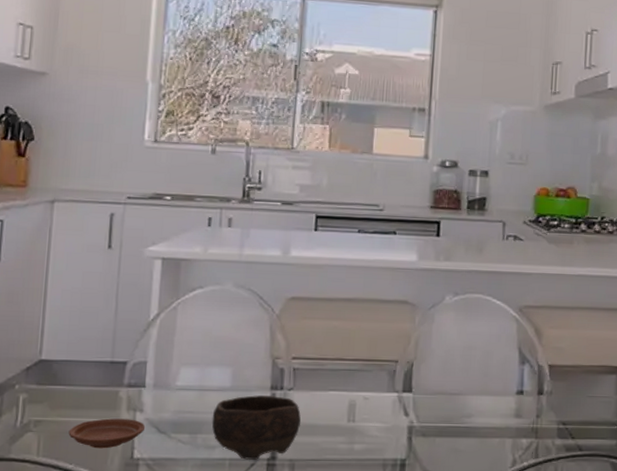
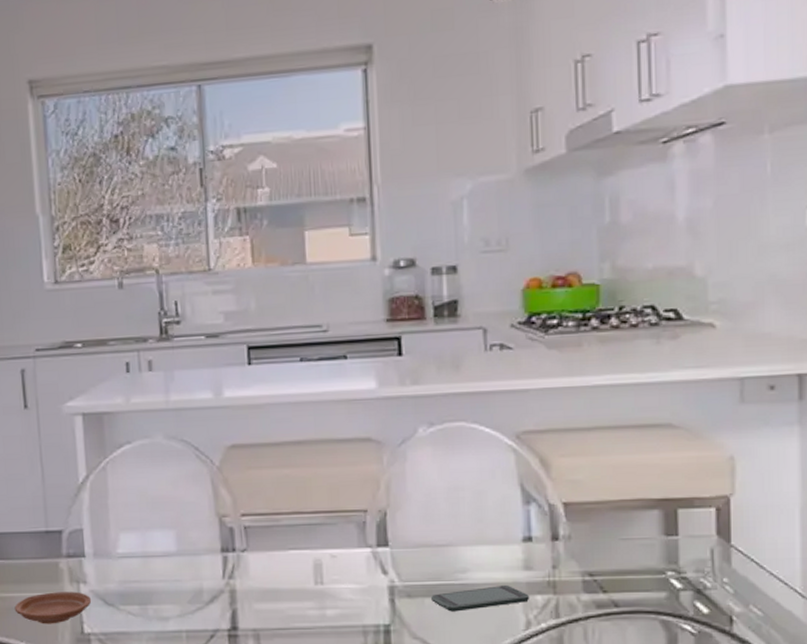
bowl: present [211,395,301,460] -> none [160,559,260,631]
smartphone: none [441,430,517,450] -> present [431,586,529,612]

